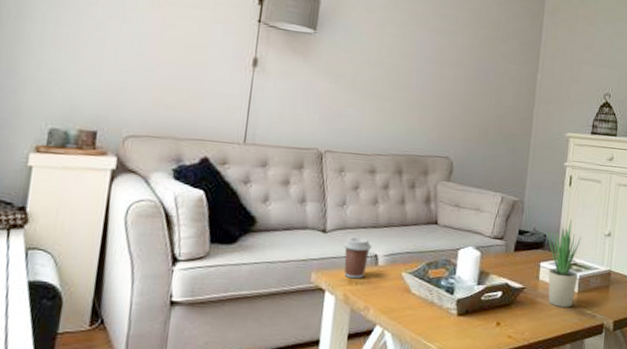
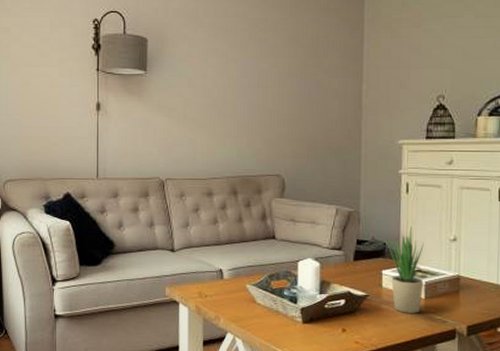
coffee cup: present [343,236,372,279] -> none [191,254,217,292]

